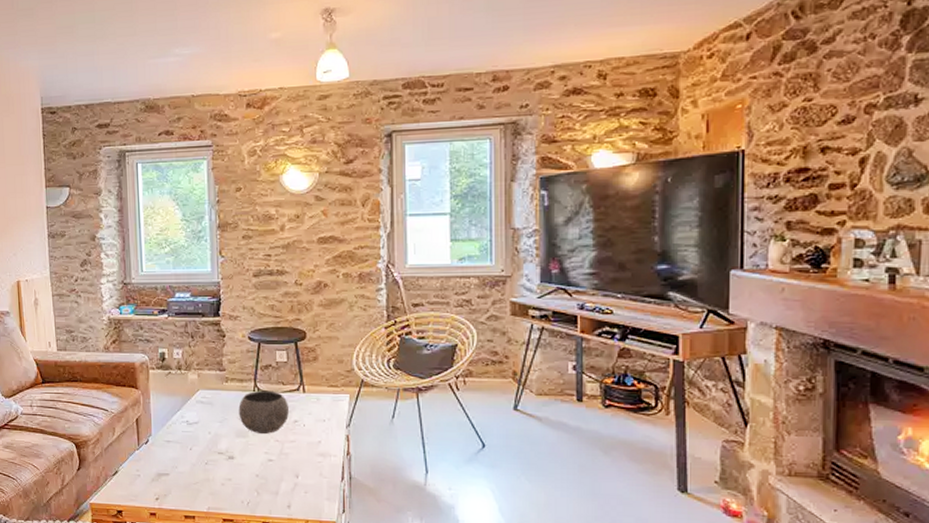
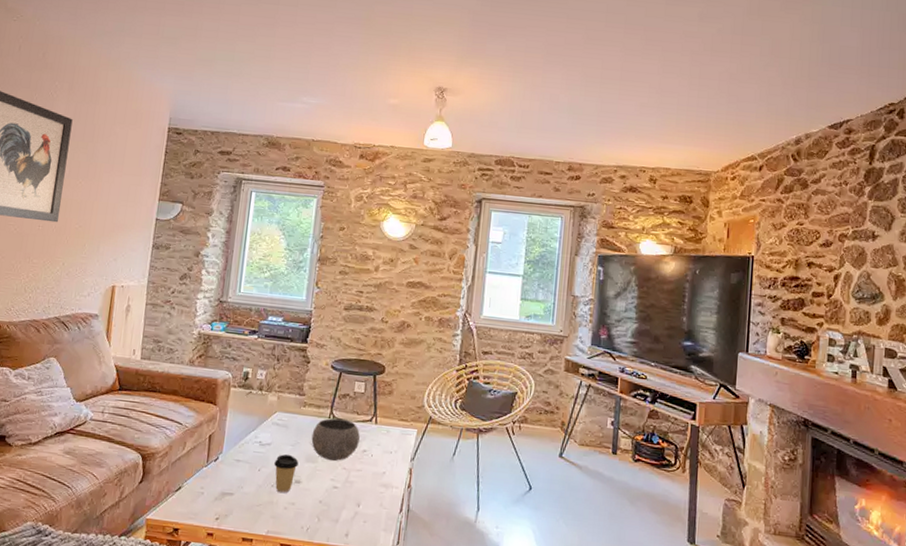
coffee cup: none [205,431,229,470] -> present [274,454,299,494]

